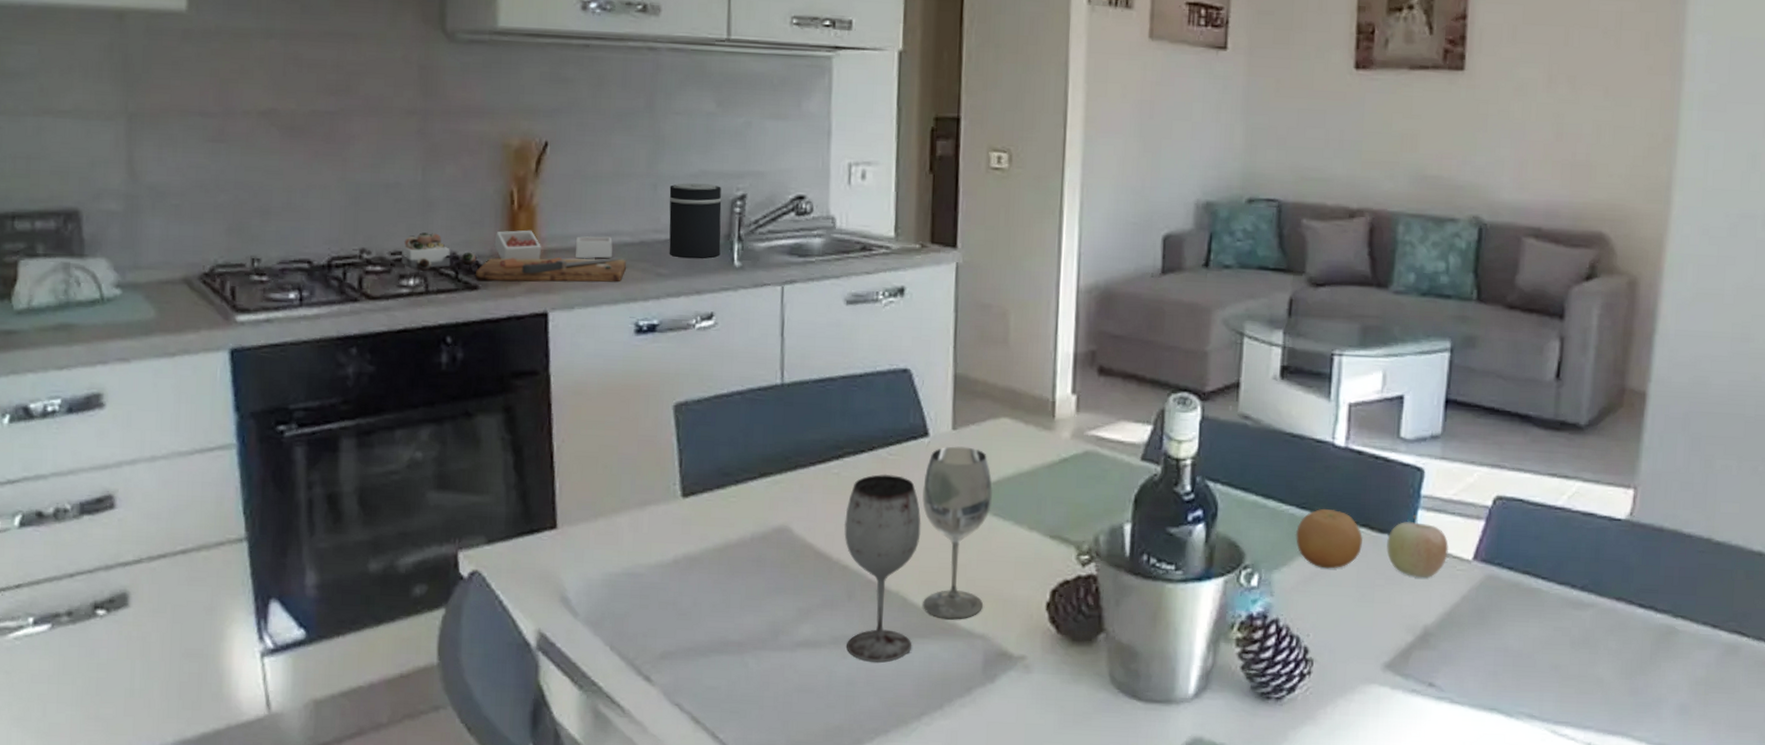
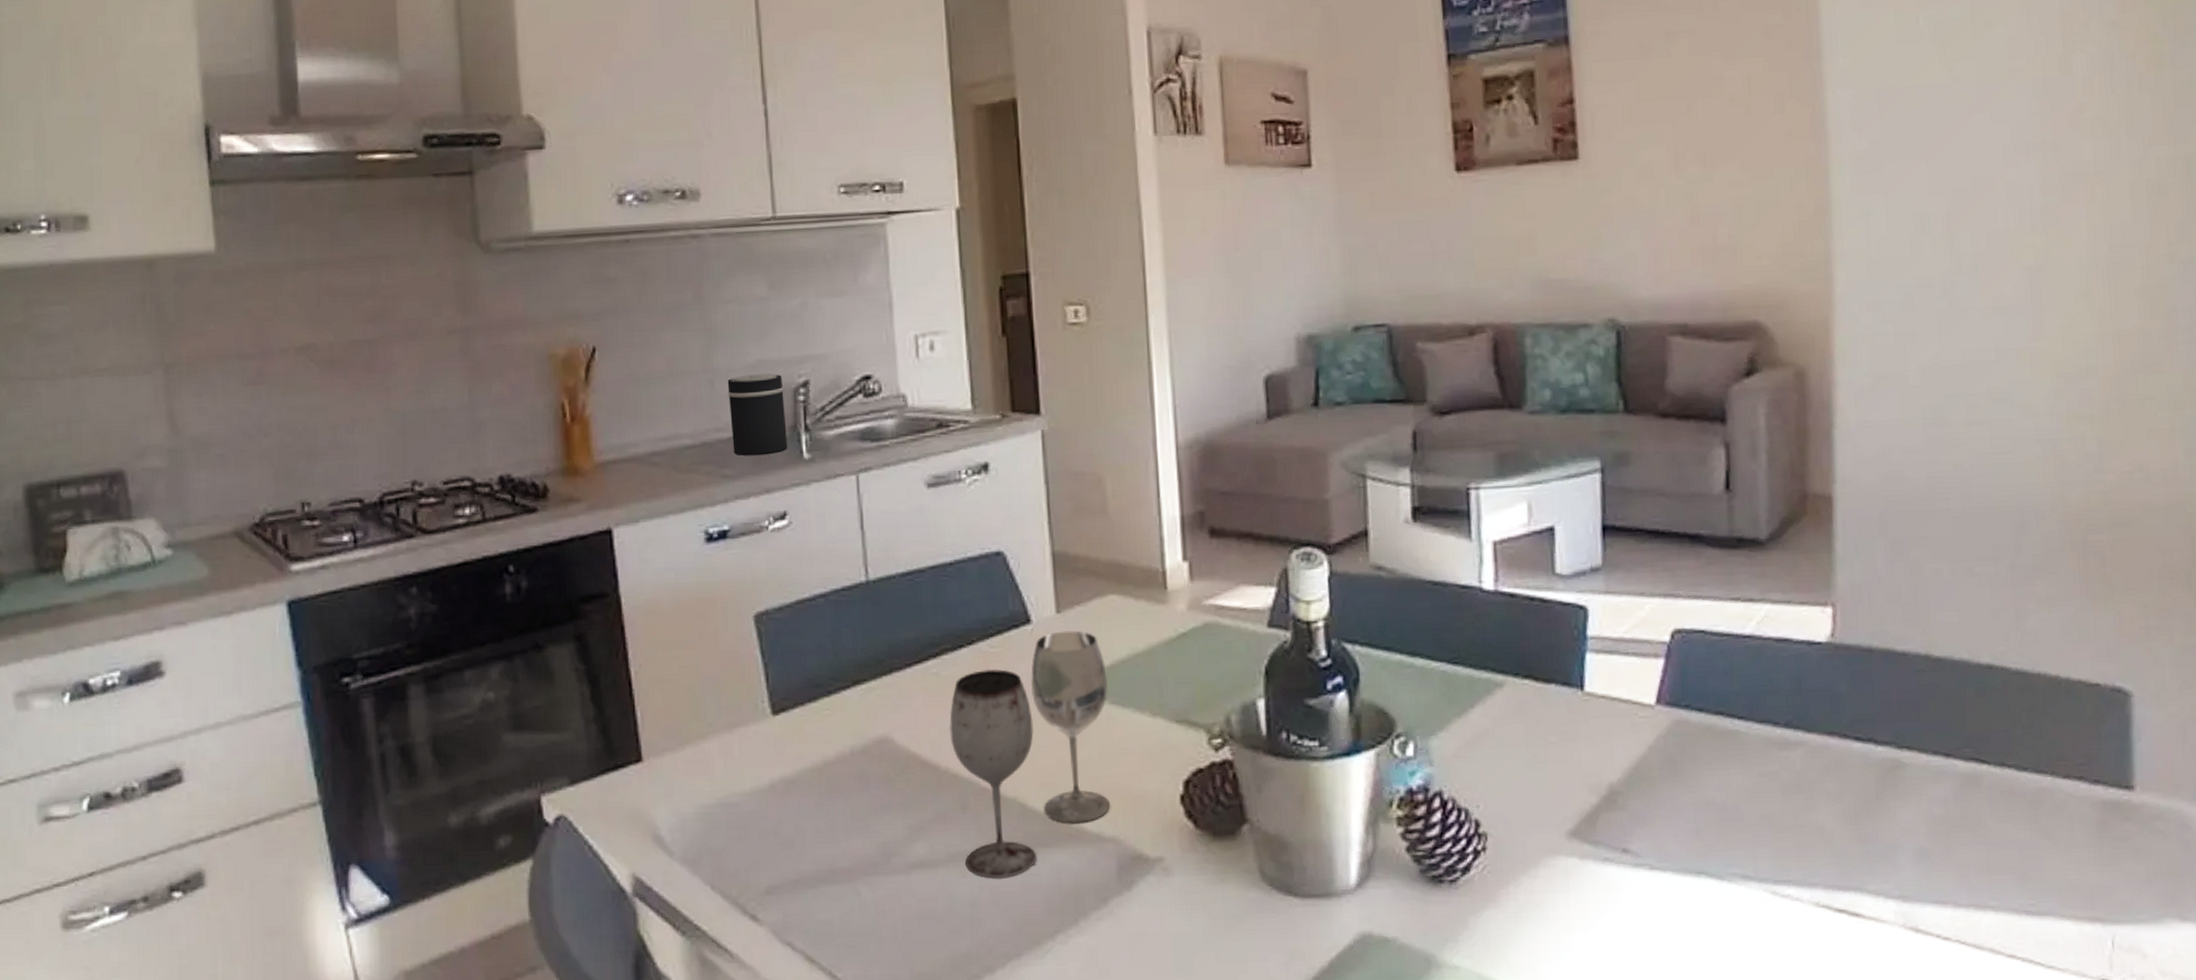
cutting board: present [401,230,626,283] -> none [454,441,689,503]
fruit: present [1295,508,1364,569] -> none [1449,661,1528,729]
fruit: present [1386,514,1450,579] -> none [1555,658,1627,730]

